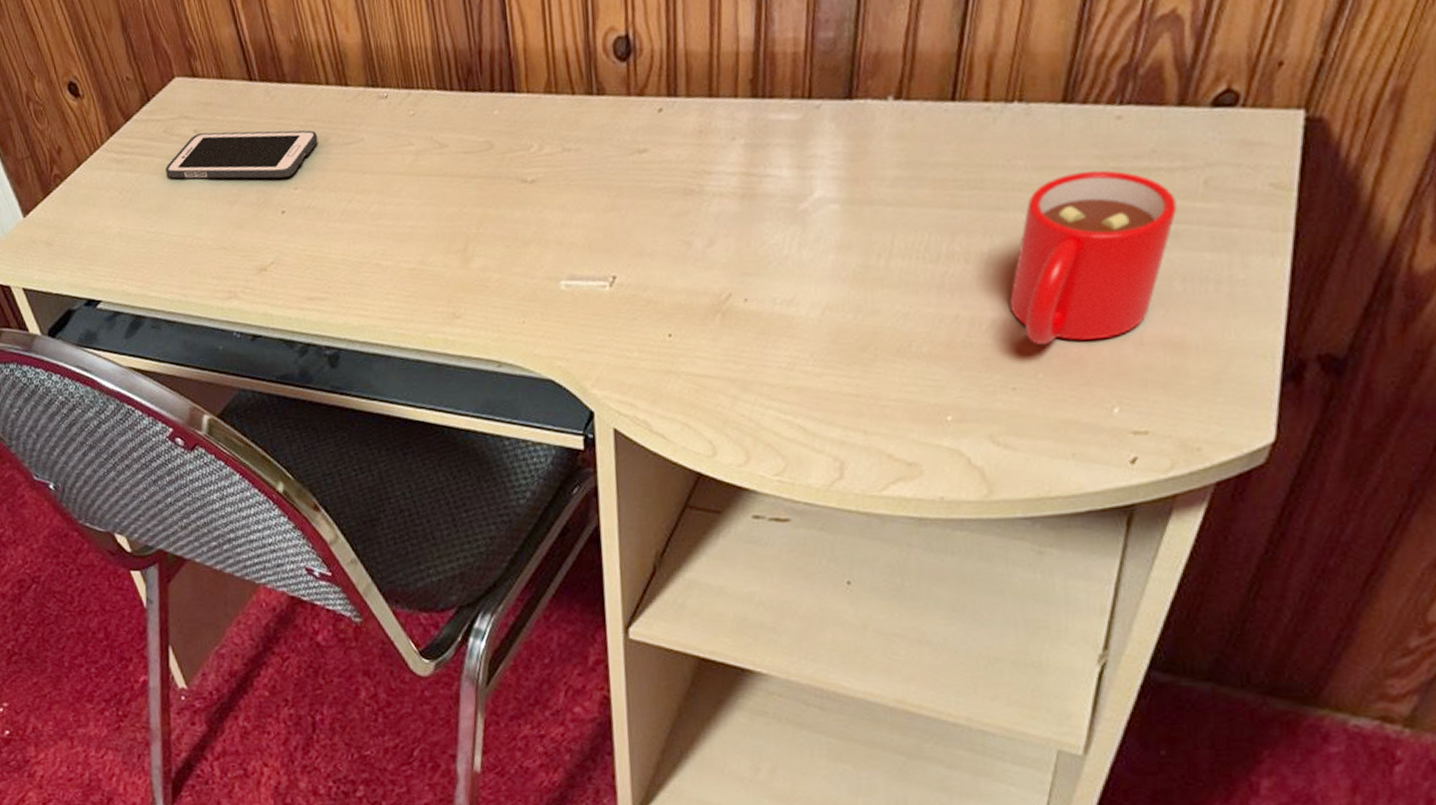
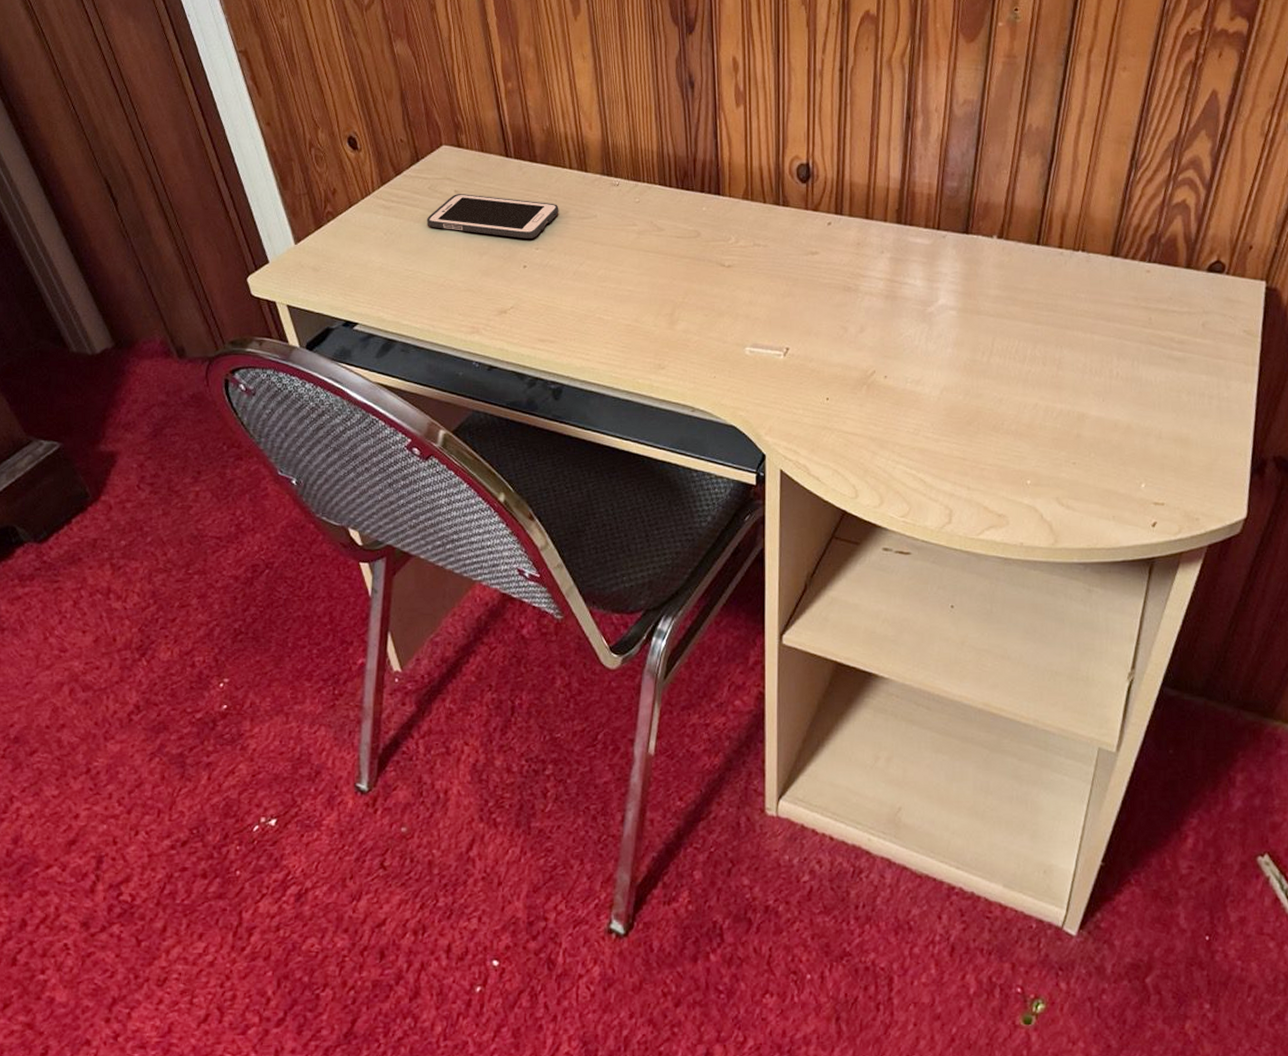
mug: present [1008,170,1177,346] -> none [1072,308,1185,433]

